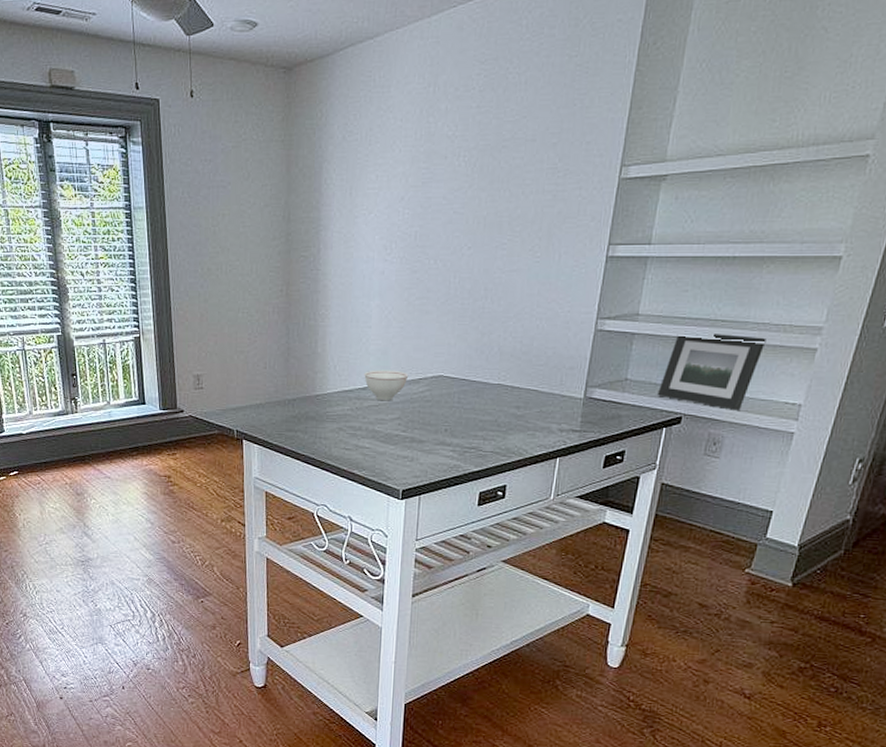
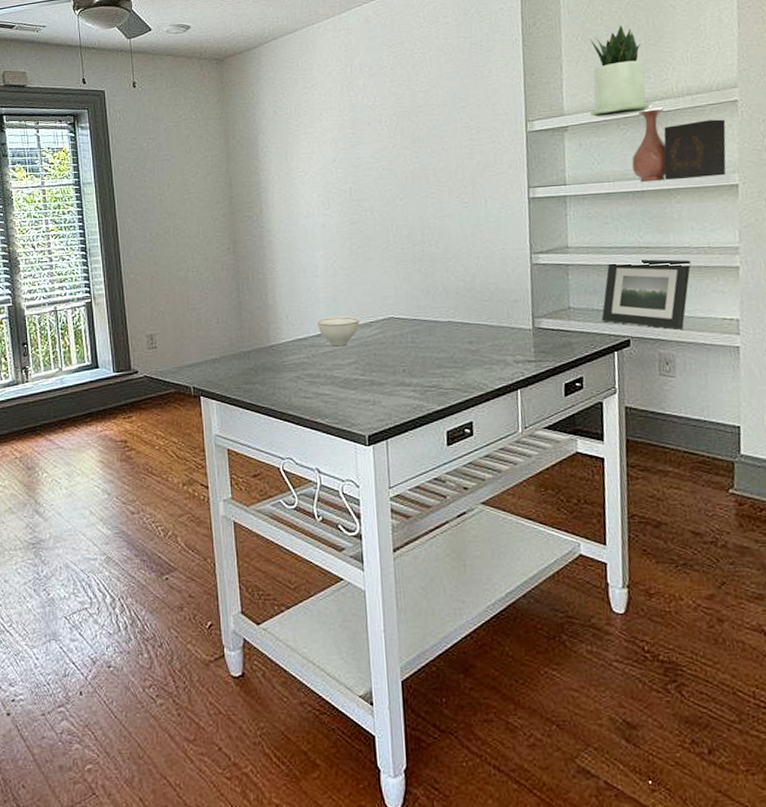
planter: none [695,51,775,167] -> present [589,26,651,118]
vase: none [727,160,781,247] -> present [631,109,667,183]
decorative box: none [761,177,849,247] -> present [664,119,726,180]

